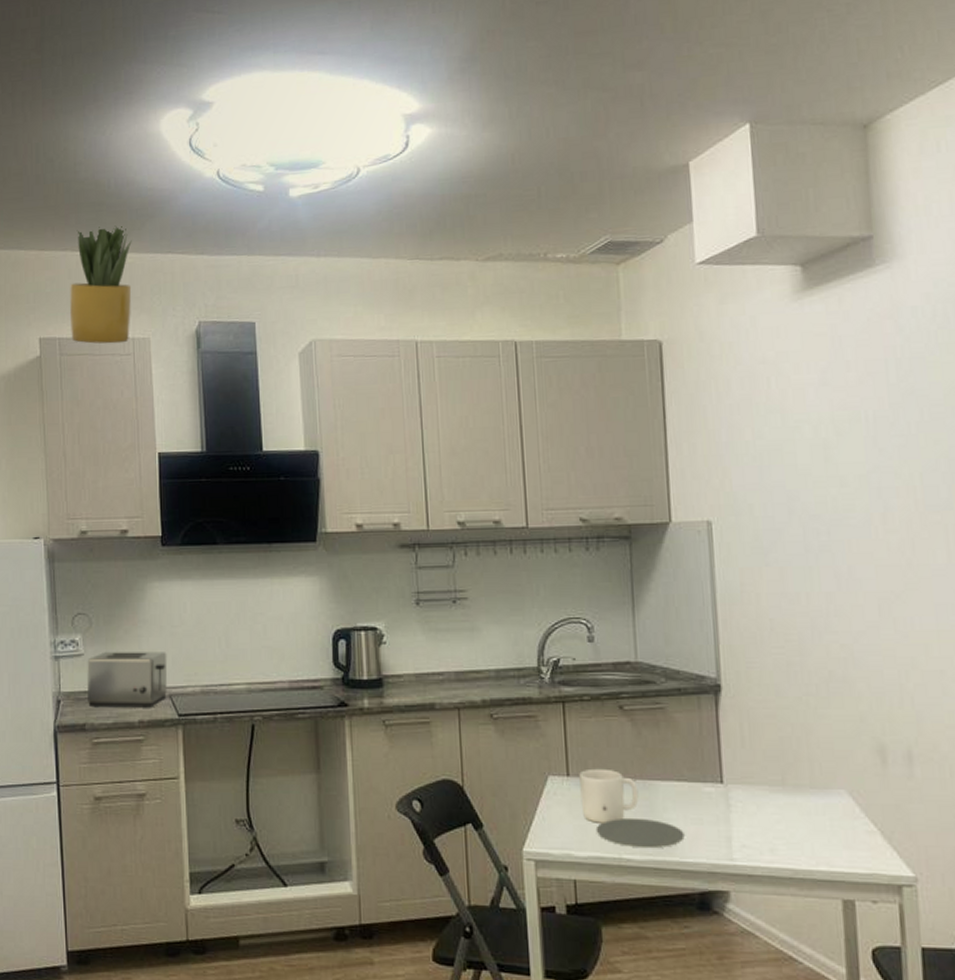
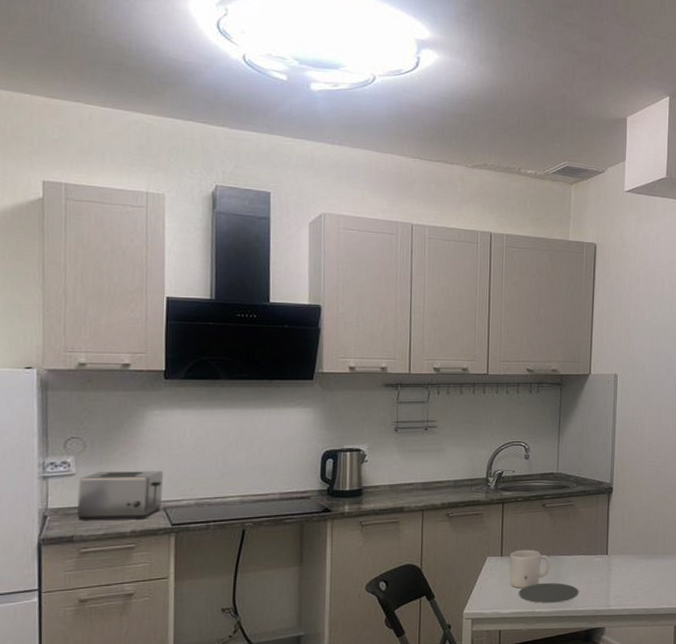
planter: present [69,225,132,344] -> none [78,84,151,196]

